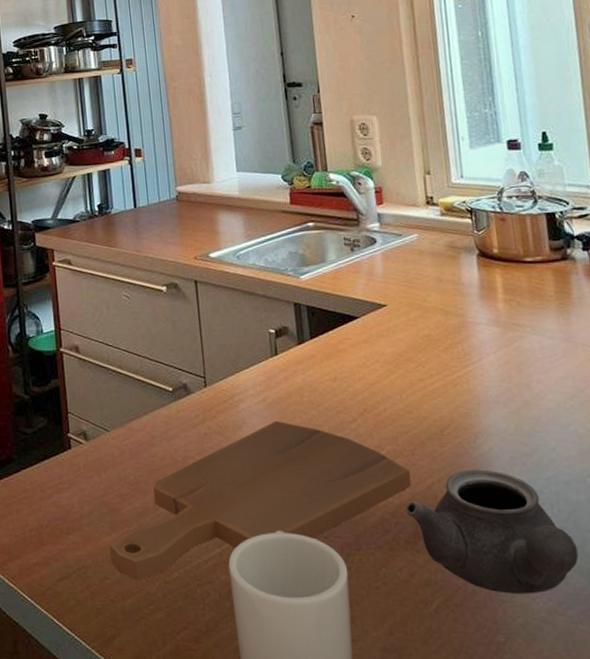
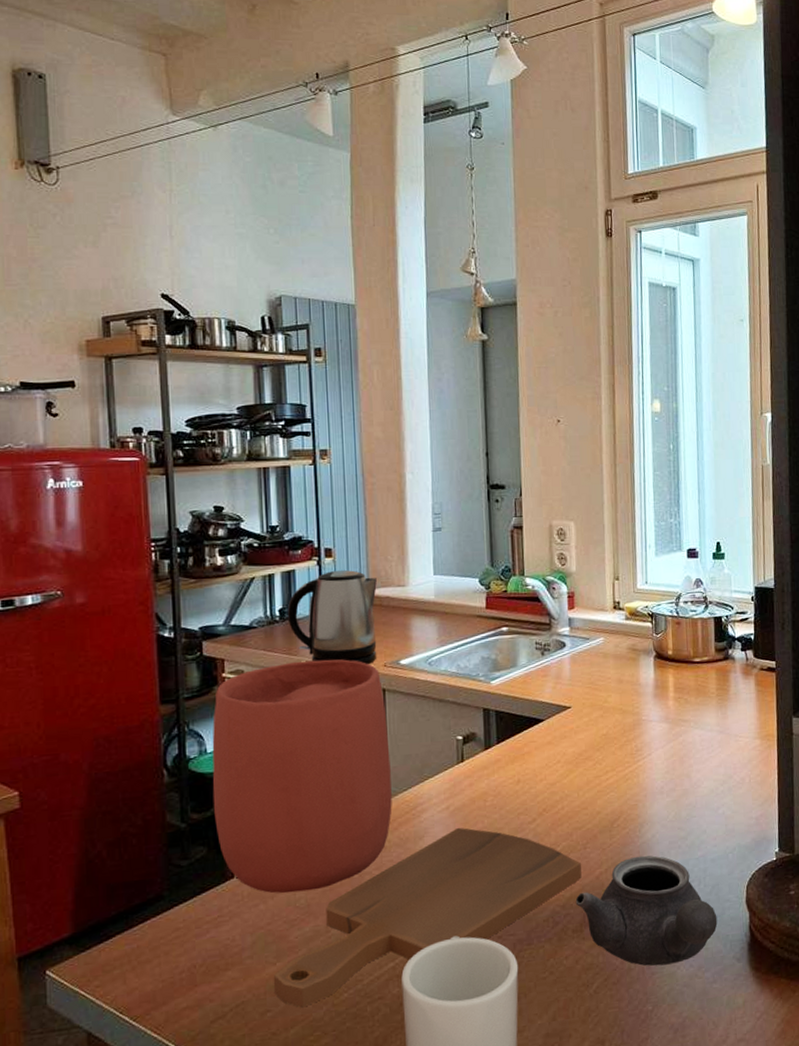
ceramic pot: none [46,251,210,469] -> present [212,659,392,894]
kettle: none [104,168,188,257] -> present [287,569,377,664]

